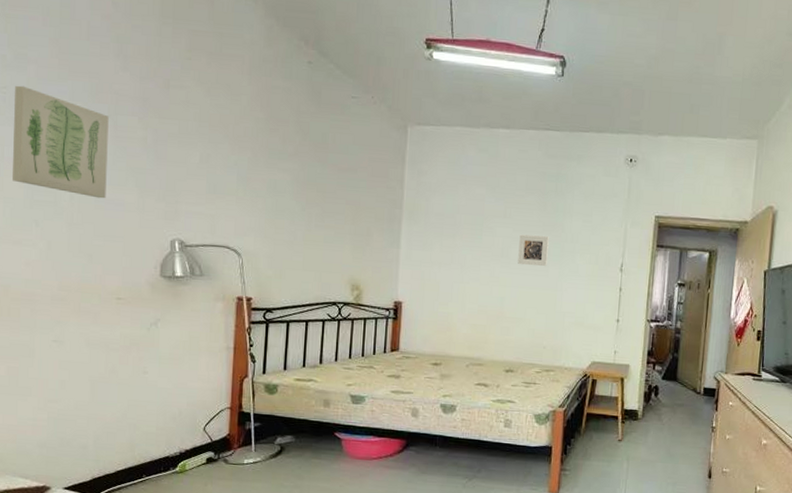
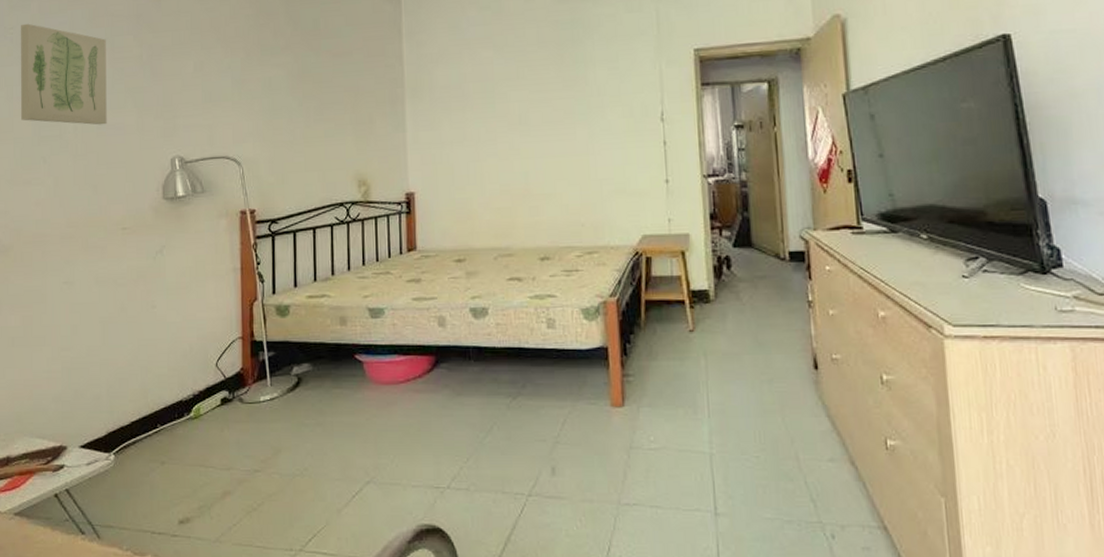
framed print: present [518,234,549,266] -> none [537,93,573,131]

